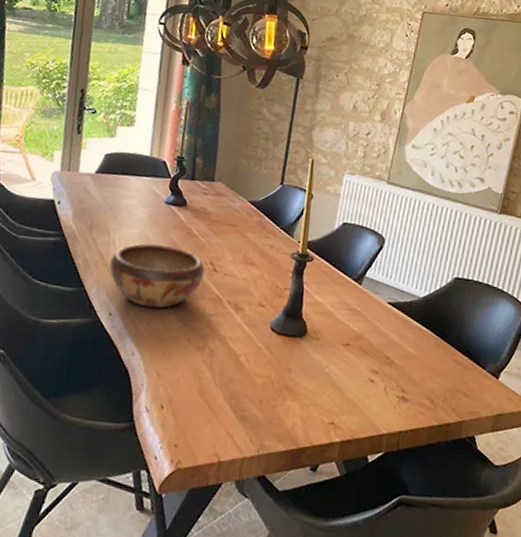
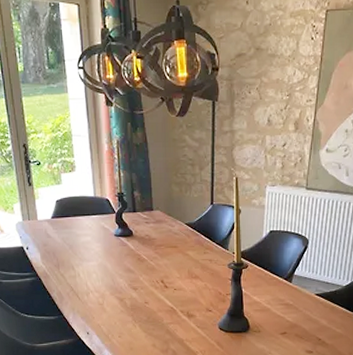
decorative bowl: present [109,243,205,309] -> none [79,272,158,324]

